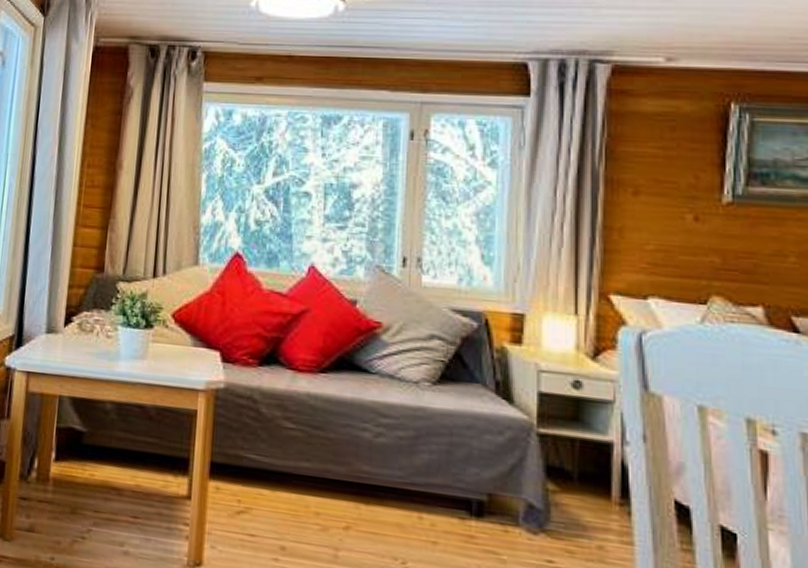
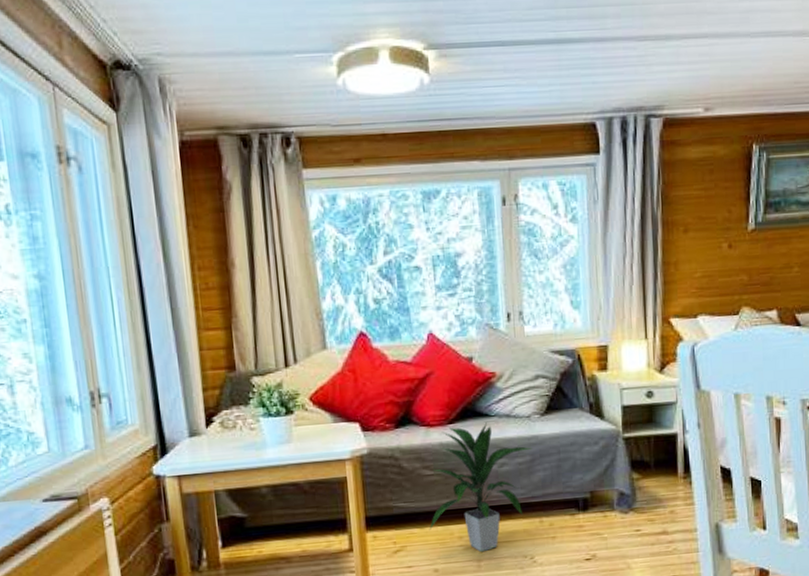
indoor plant: none [281,376,418,539] -> present [429,422,532,553]

